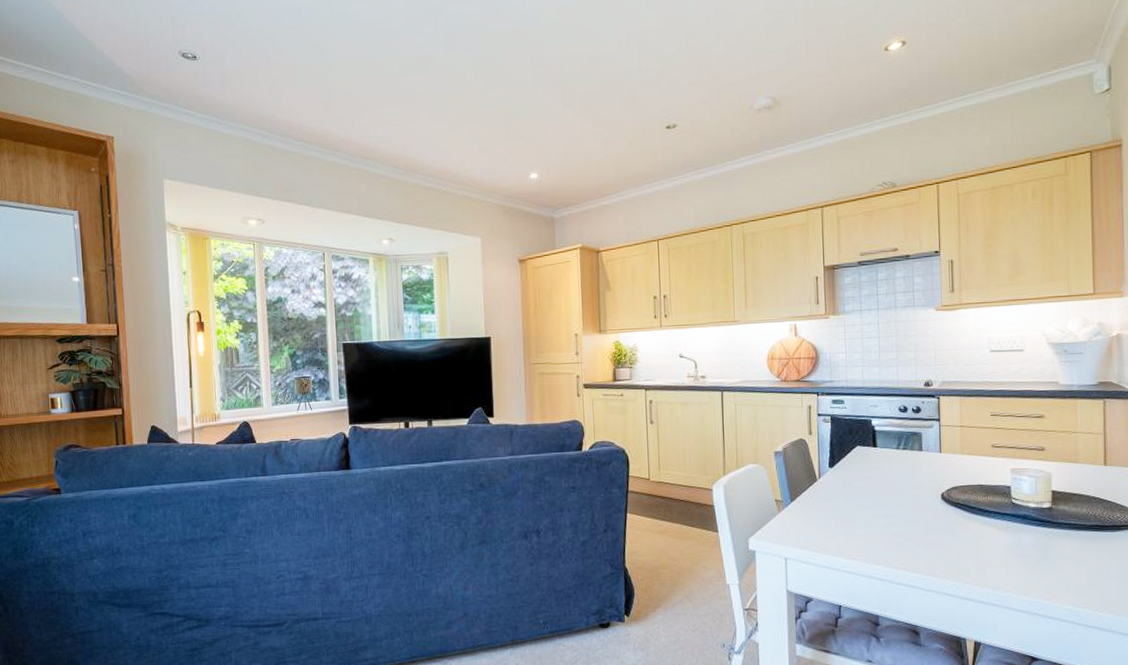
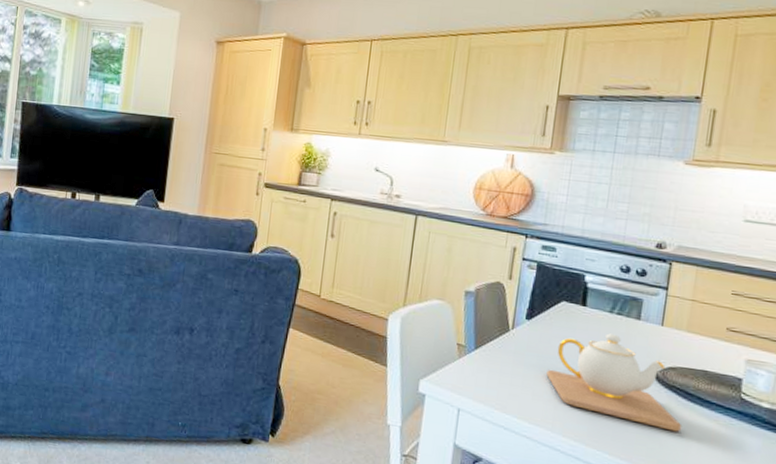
teapot: none [854,467,971,542] -> present [546,333,682,432]

